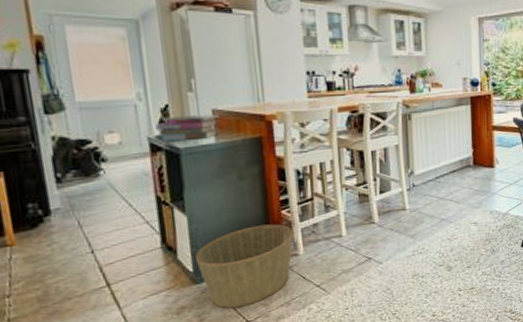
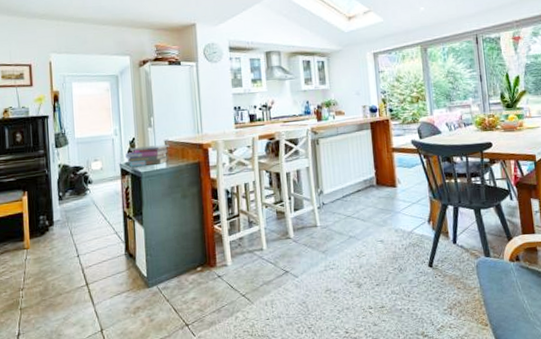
basket: present [196,224,294,309] -> none [149,237,224,312]

